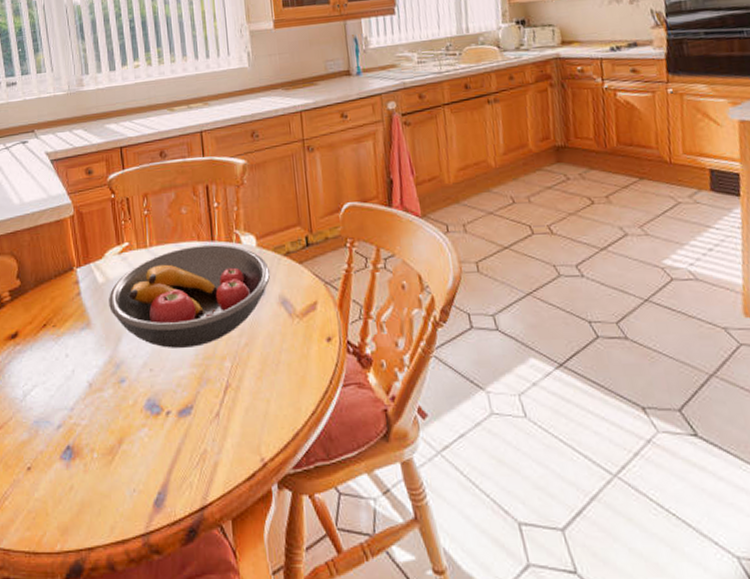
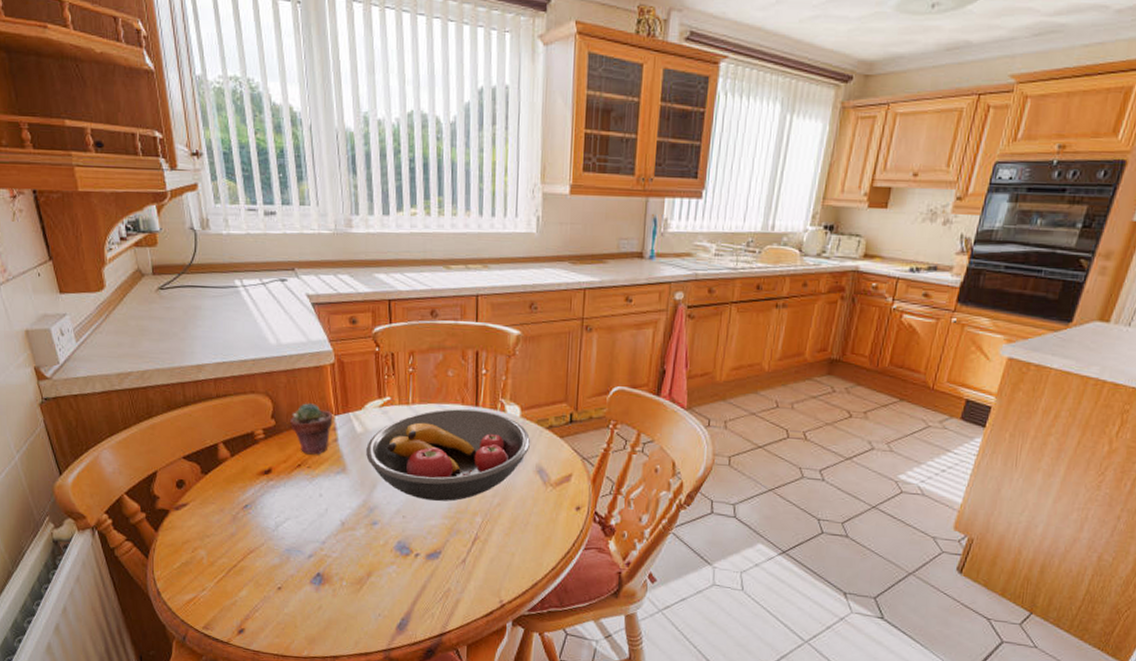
potted succulent: none [35,258,75,313] -> present [290,403,333,455]

